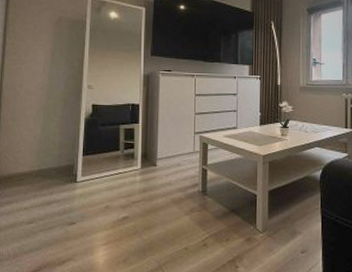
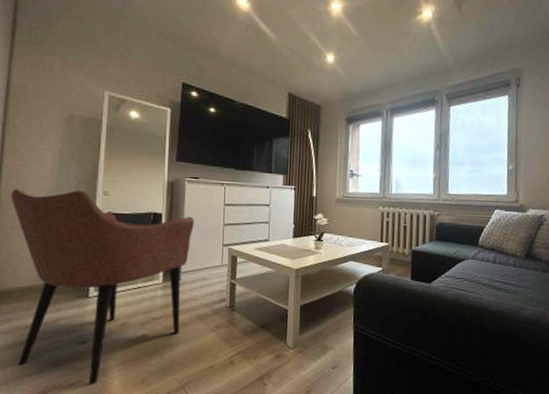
armchair: none [11,85,168,263] -> present [11,189,194,385]

